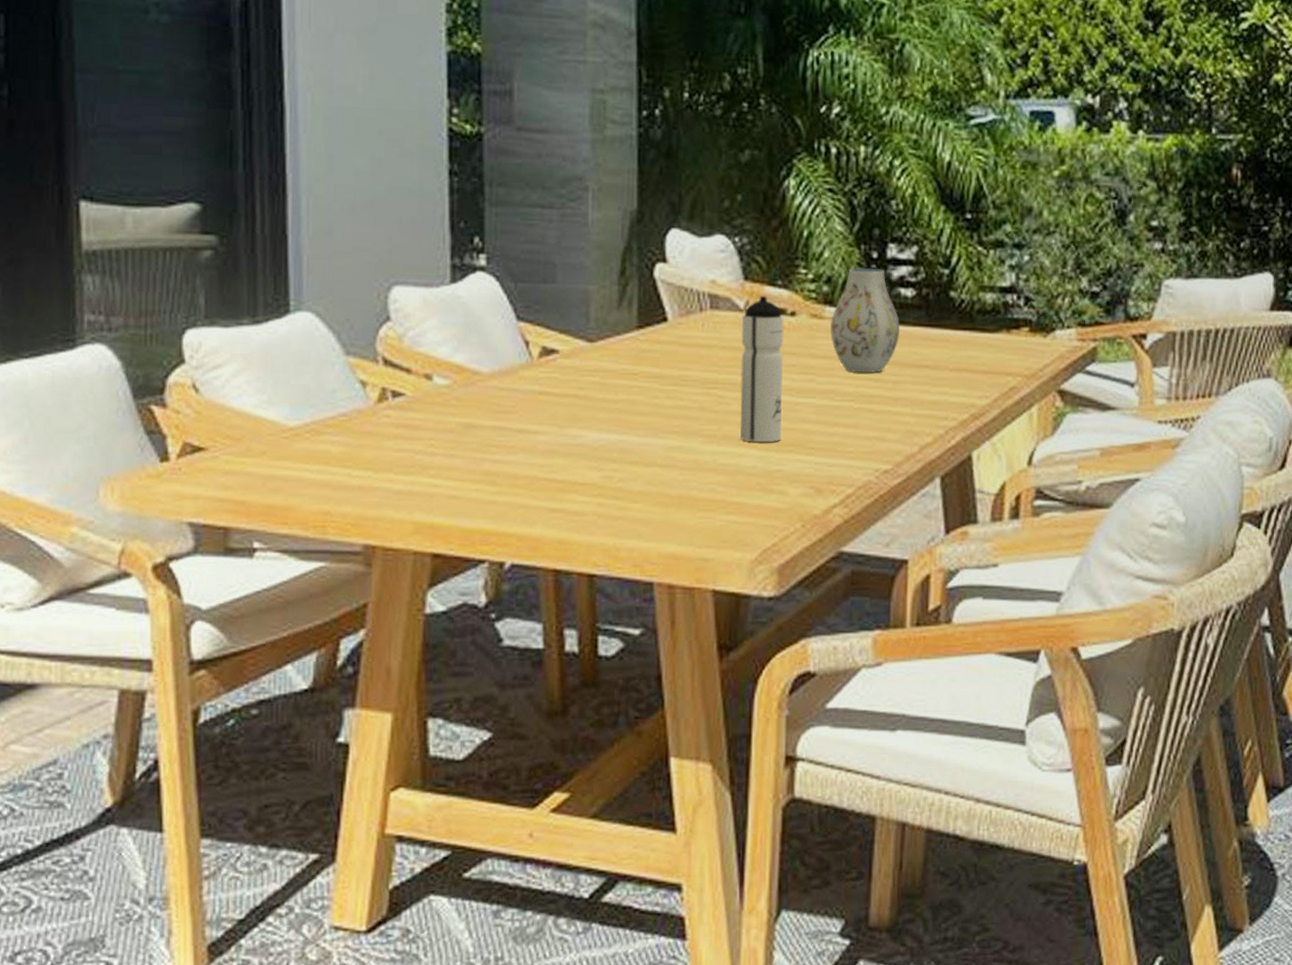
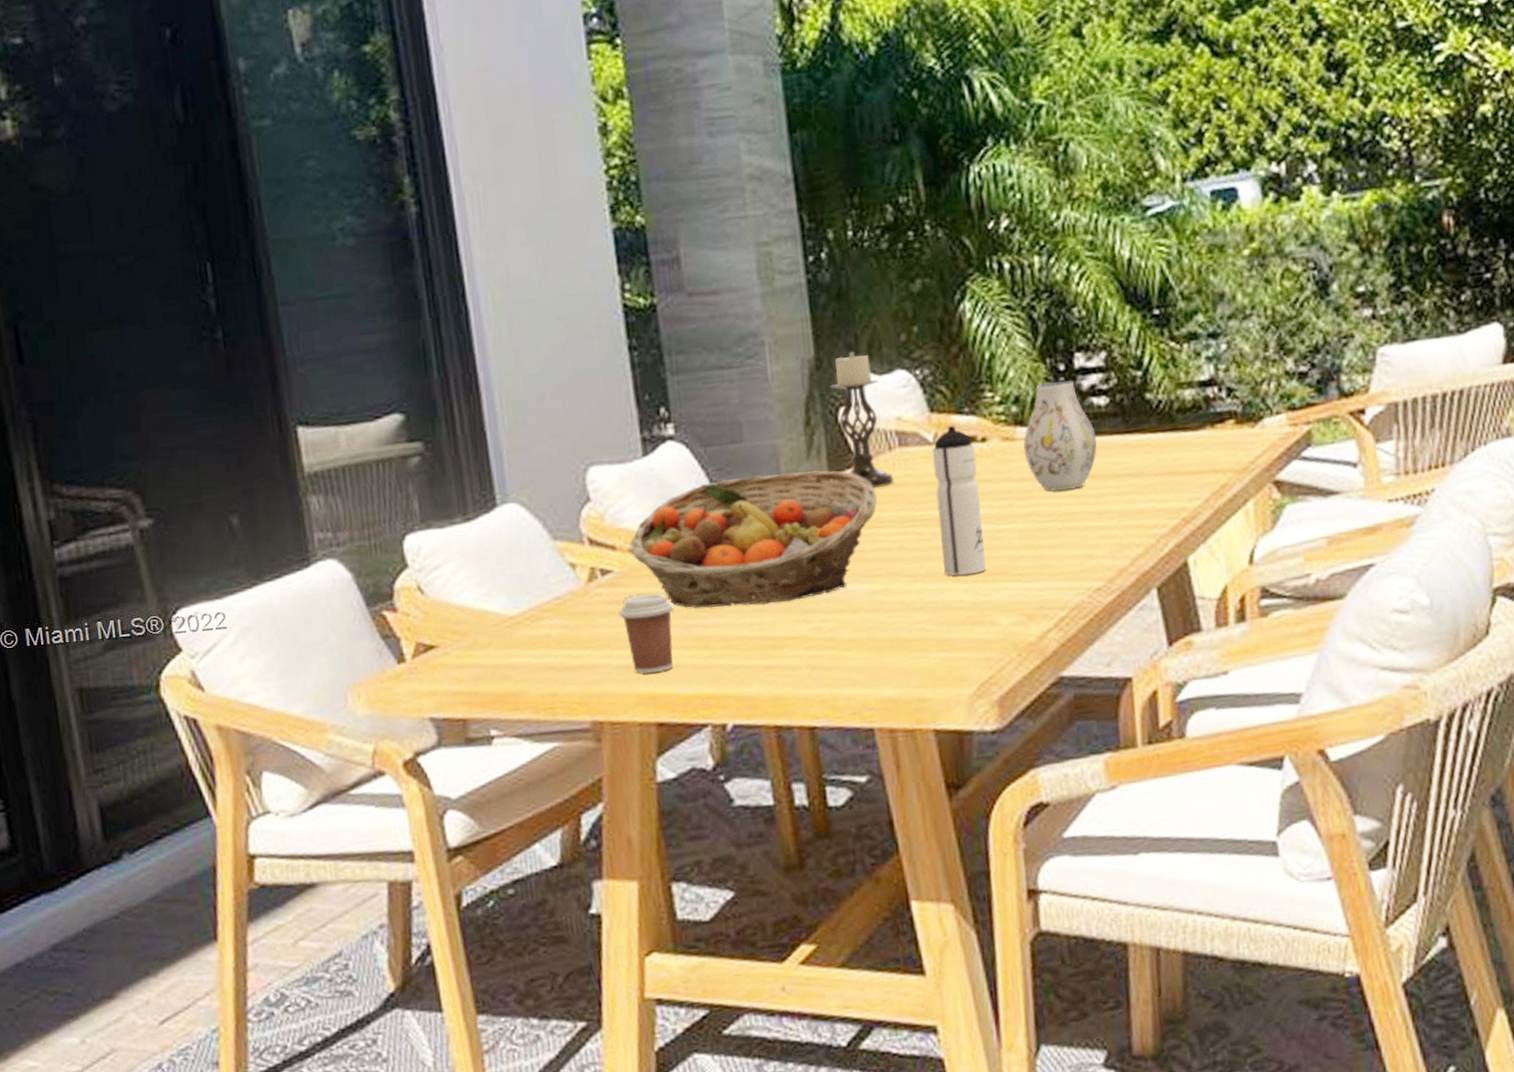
coffee cup: none [406,422,465,502] -> present [619,593,674,674]
fruit basket: none [426,318,683,448] -> present [629,470,878,609]
candle holder: none [645,210,702,346] -> present [829,352,895,489]

